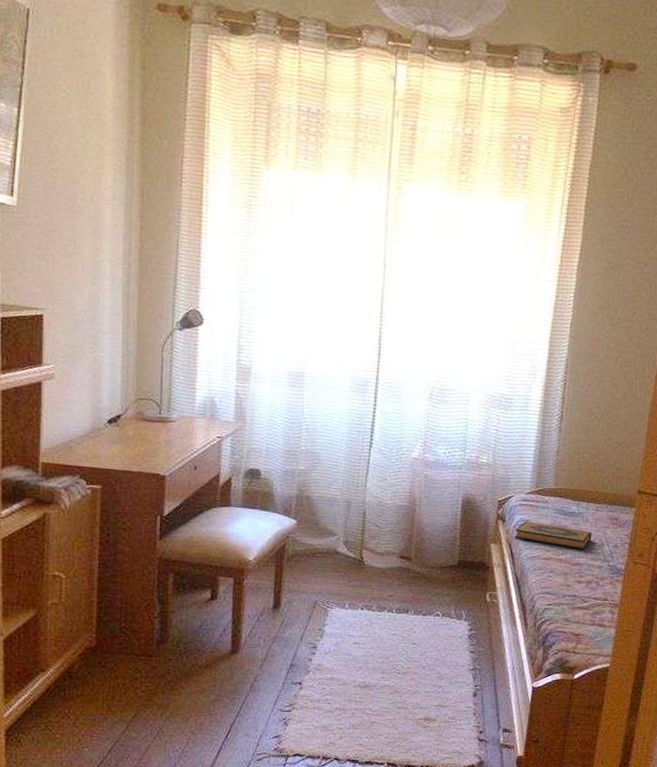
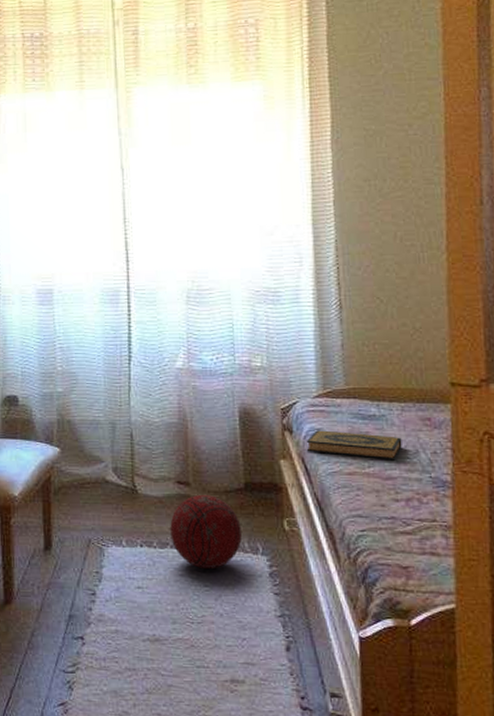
ball: none [389,568,451,631] -> present [170,494,242,570]

